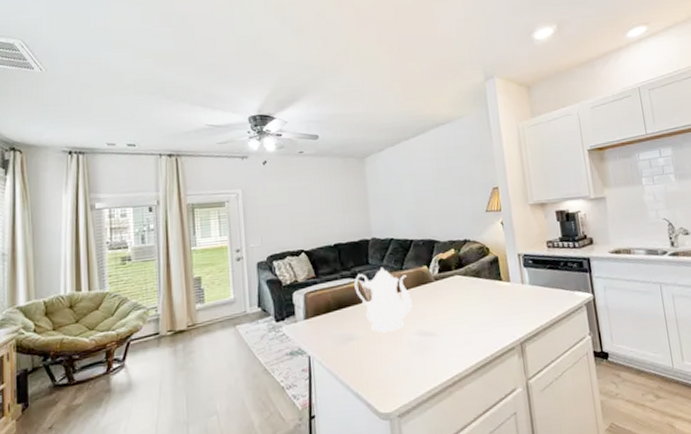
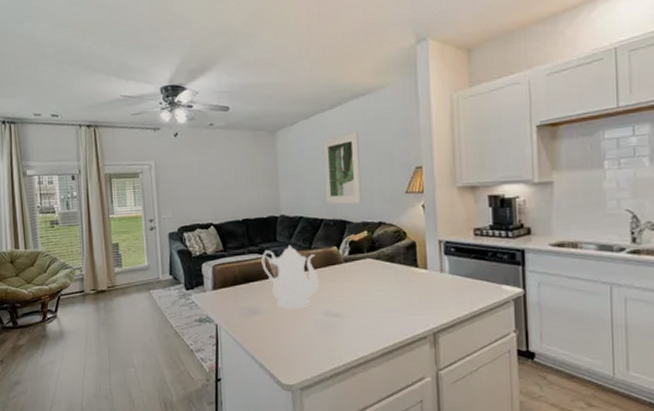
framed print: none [408,158,448,225] -> present [322,132,362,204]

